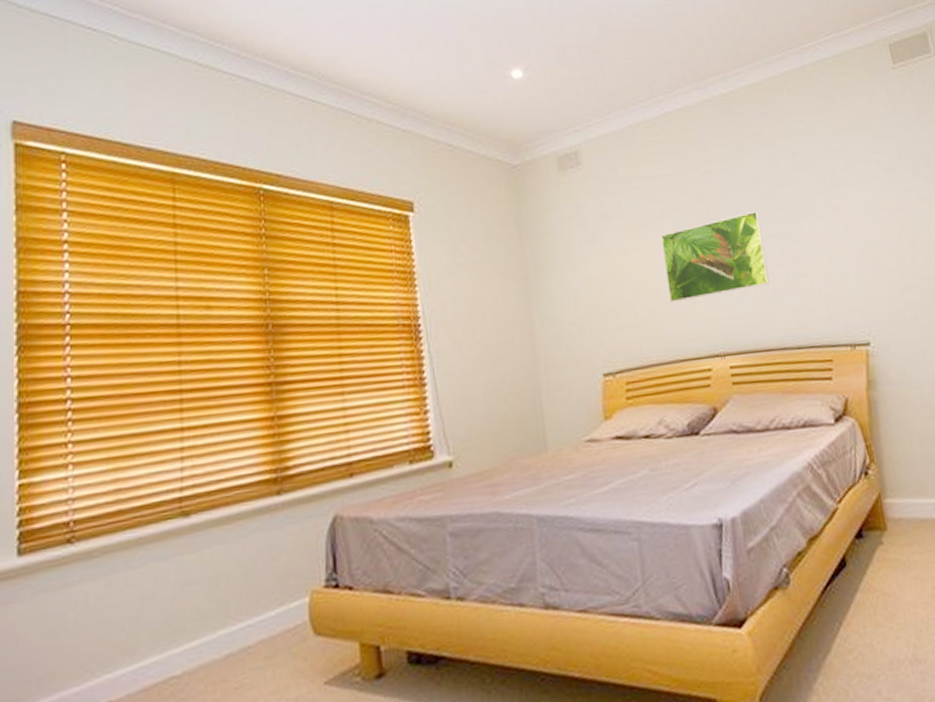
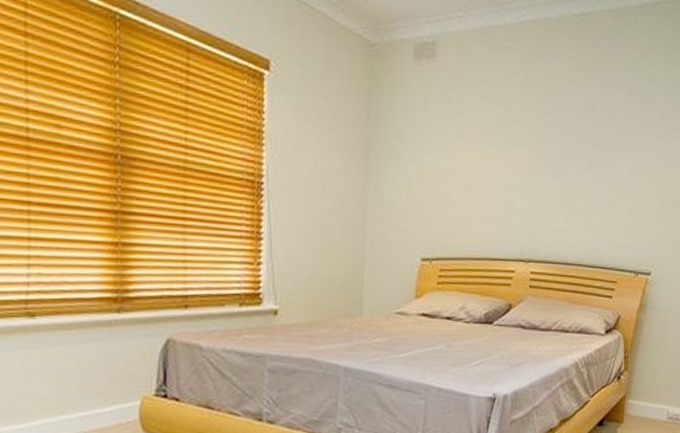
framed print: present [661,210,770,302] -> none [492,136,587,207]

